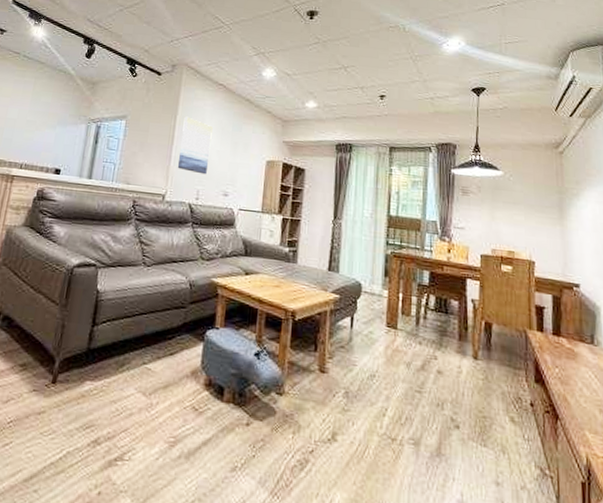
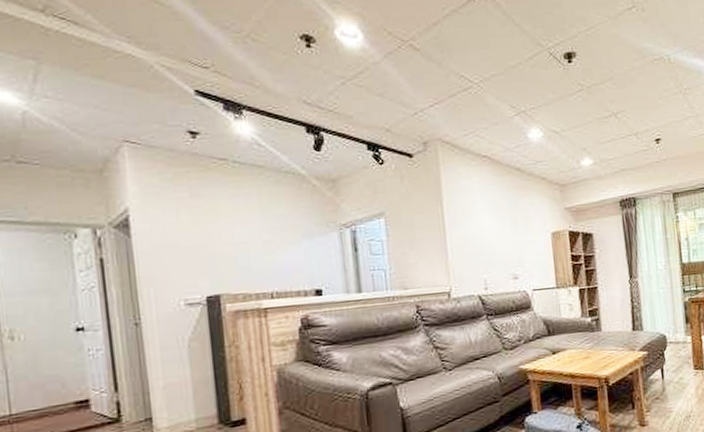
wall art: present [177,116,213,175] -> none [451,200,490,262]

